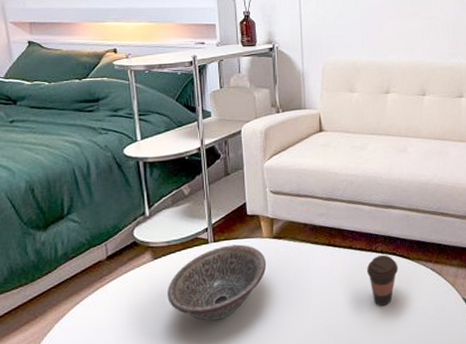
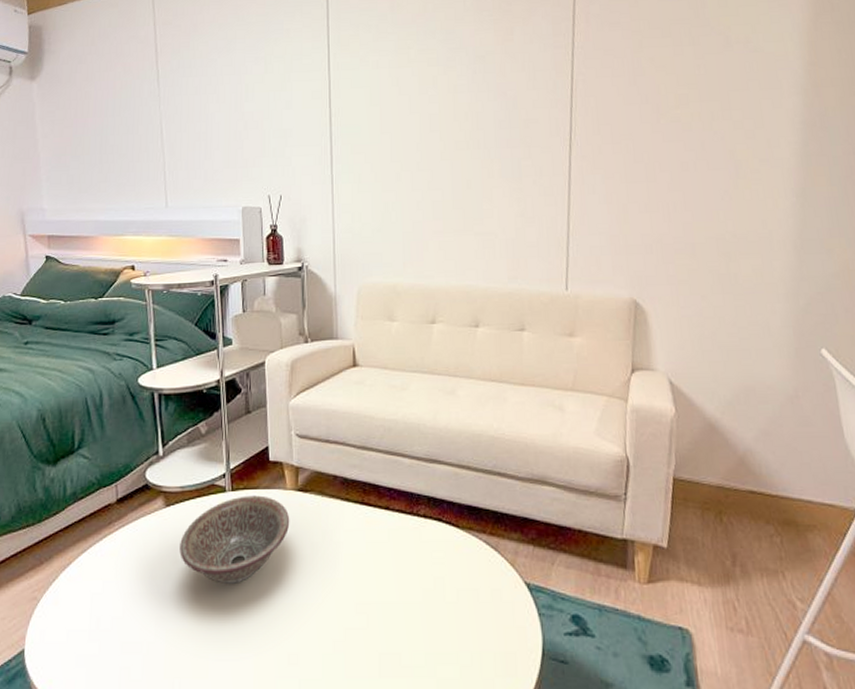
coffee cup: present [366,254,398,306] -> none [406,519,445,583]

